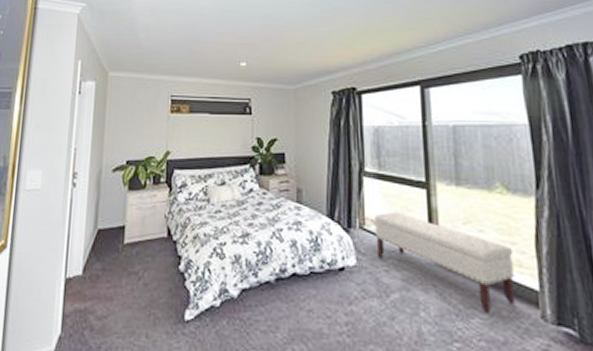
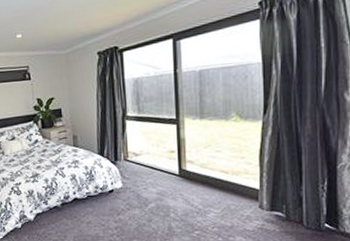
bench: present [375,212,515,313] -> none [136,144,242,209]

